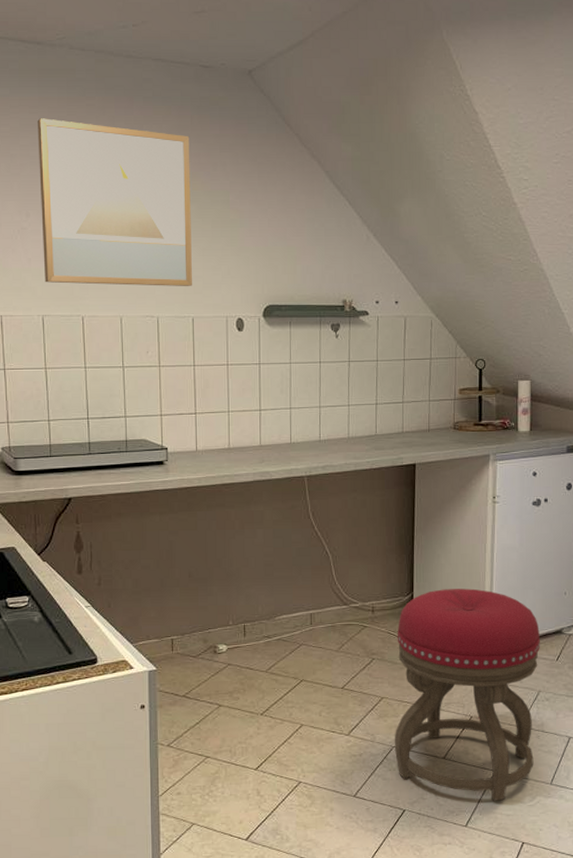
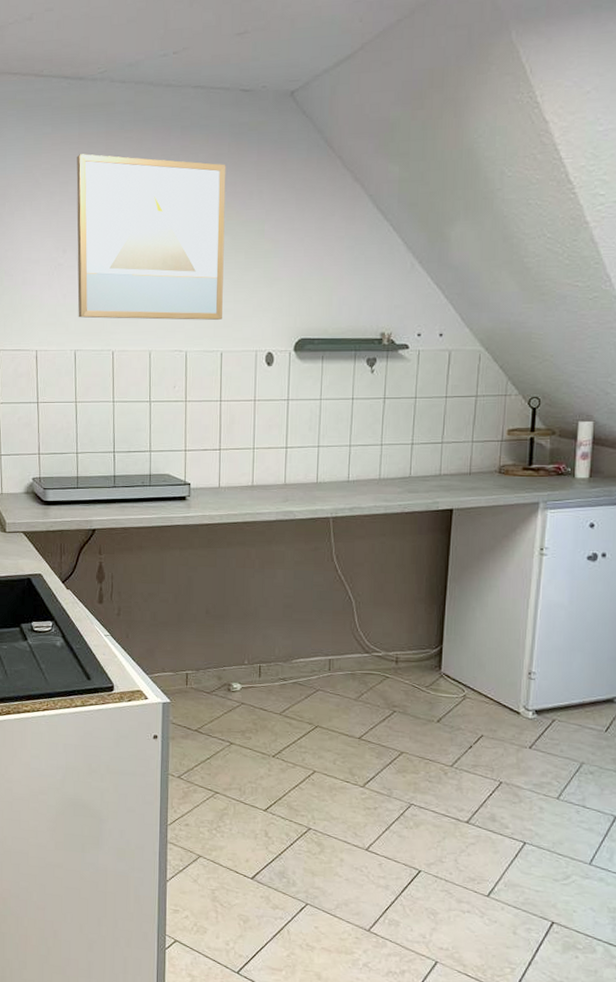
stool: present [394,588,540,801] -> none [412,644,587,875]

